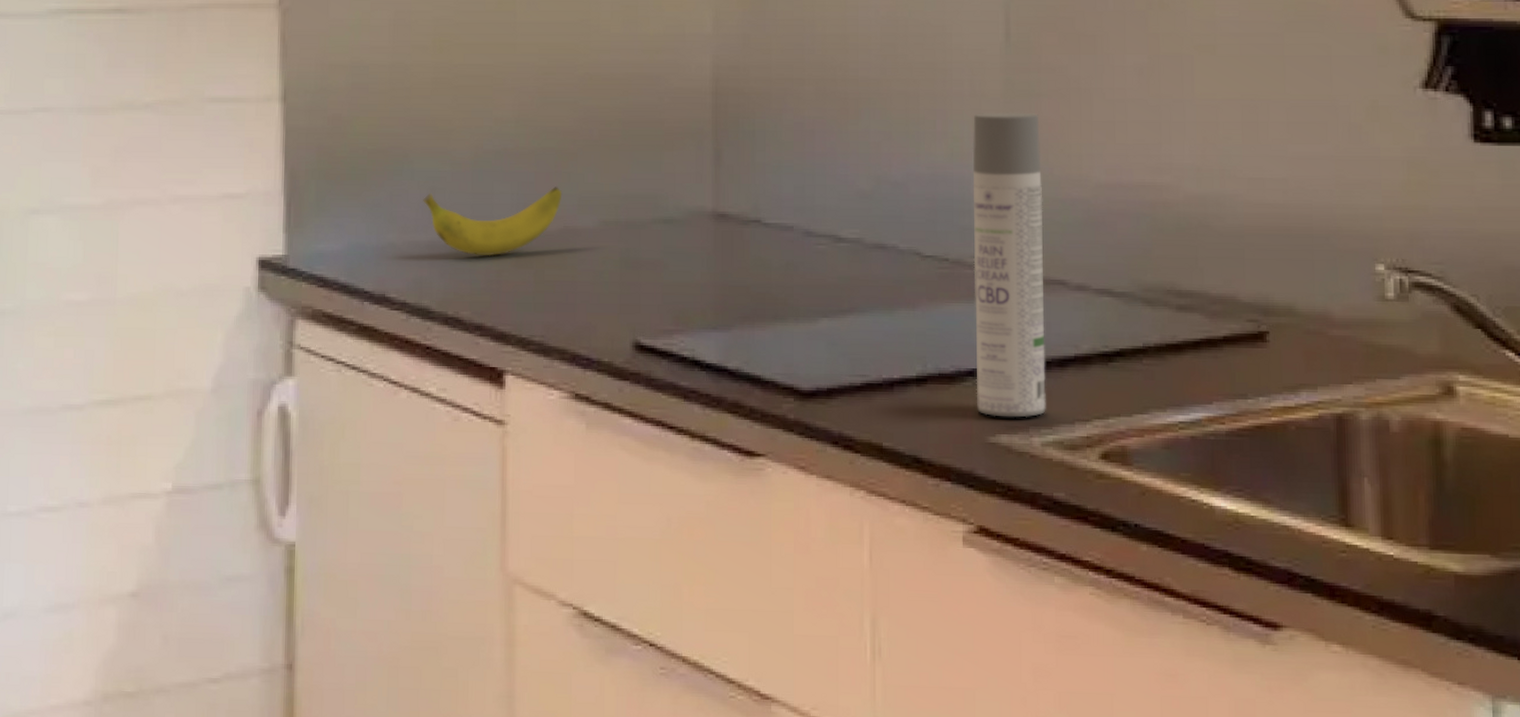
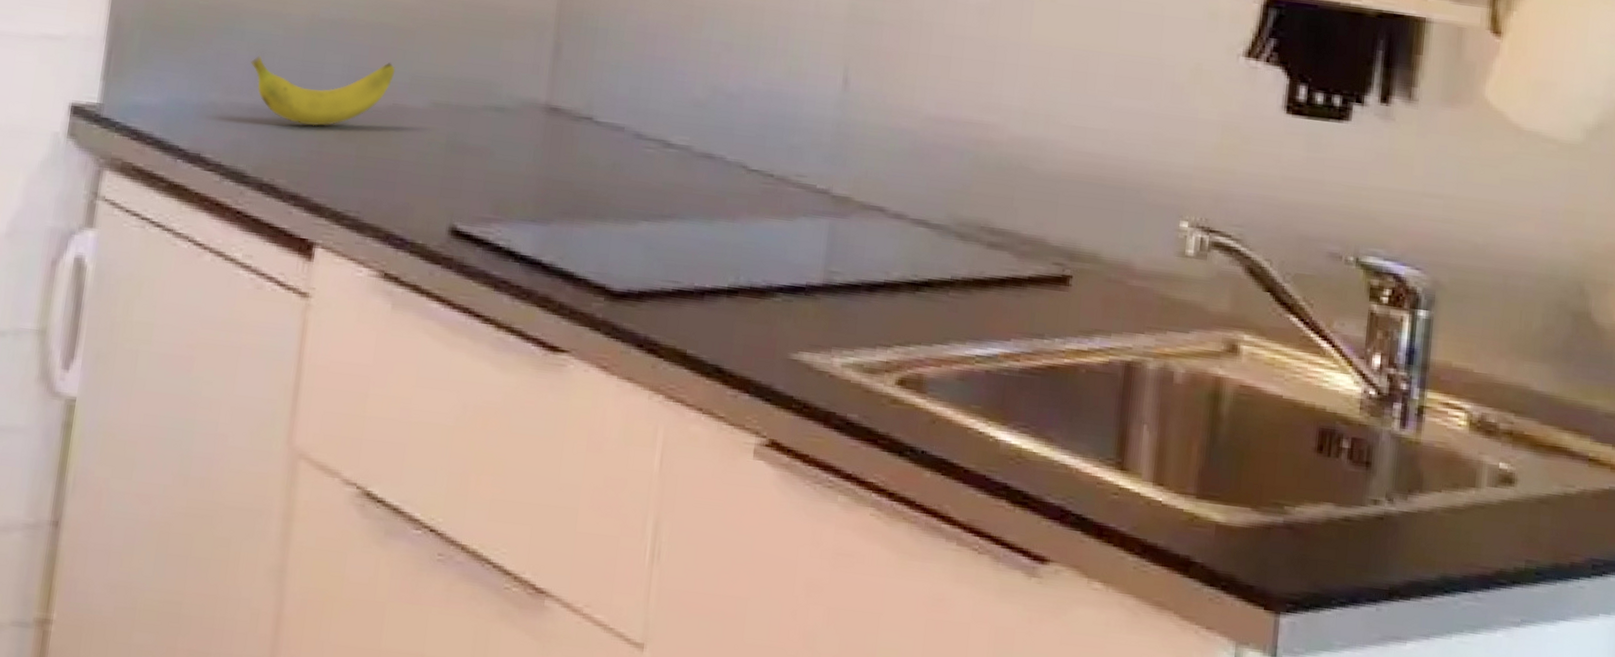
spray bottle: present [972,112,1046,418] -> none [783,34,879,338]

